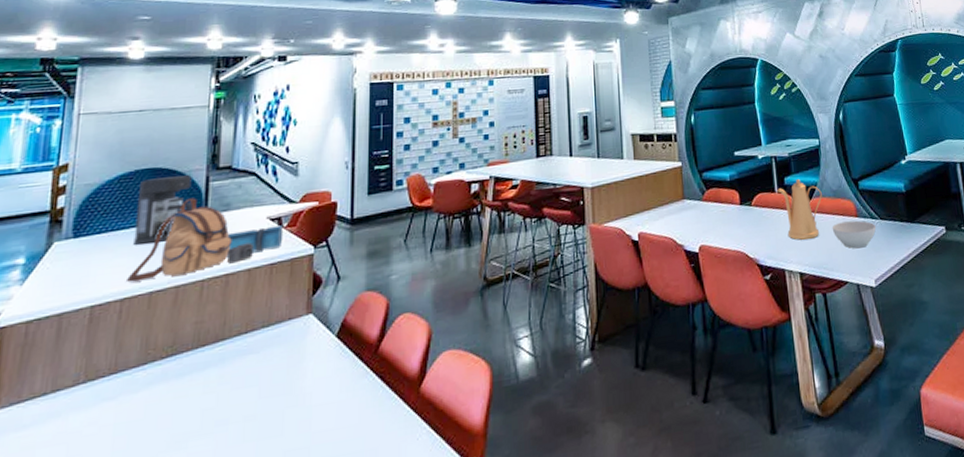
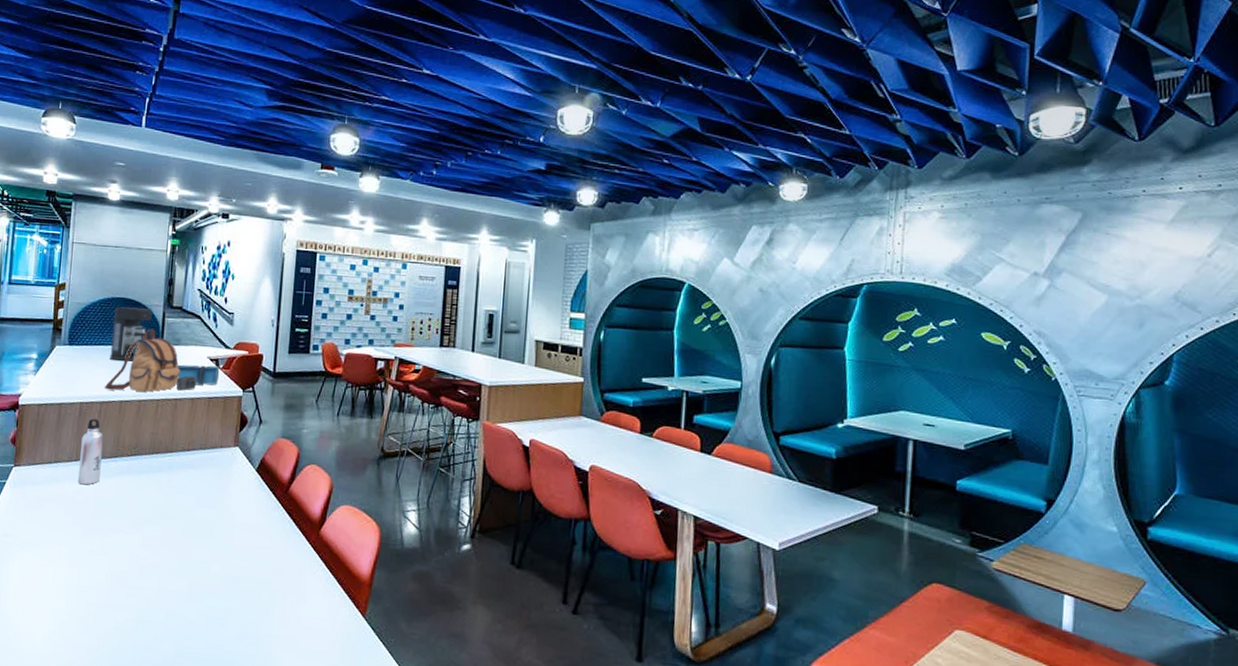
water bottle: none [87,322,126,413] -> present [77,418,103,485]
coffee pot: present [777,178,822,240] -> none [683,419,734,485]
bowl: present [832,220,876,249] -> none [739,474,791,507]

